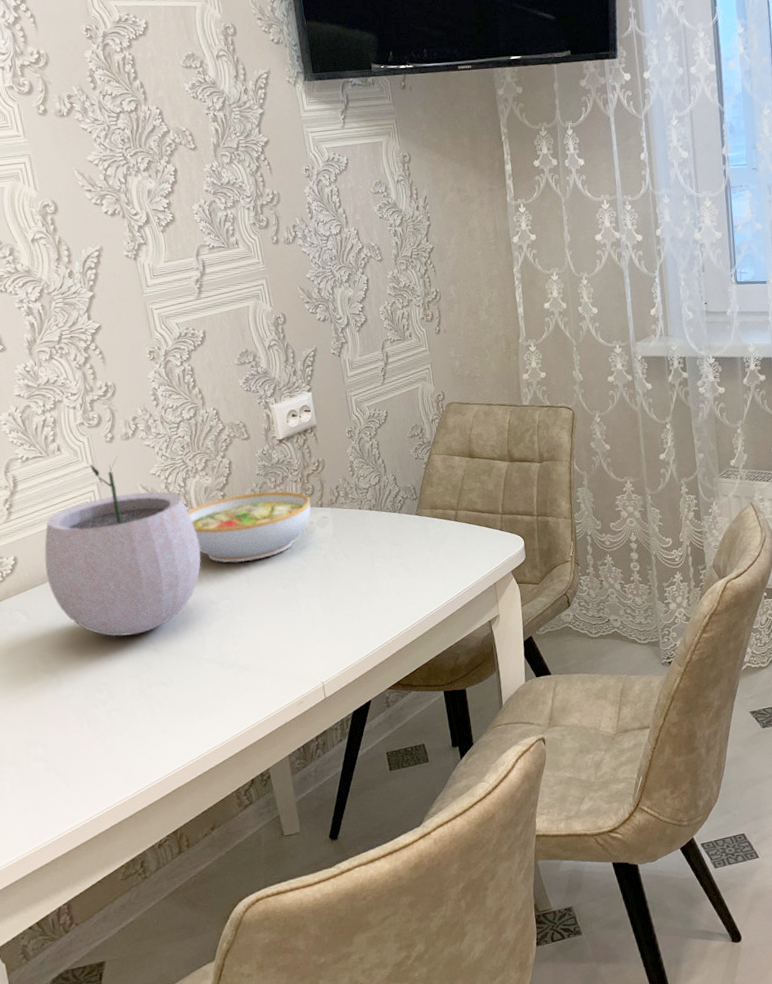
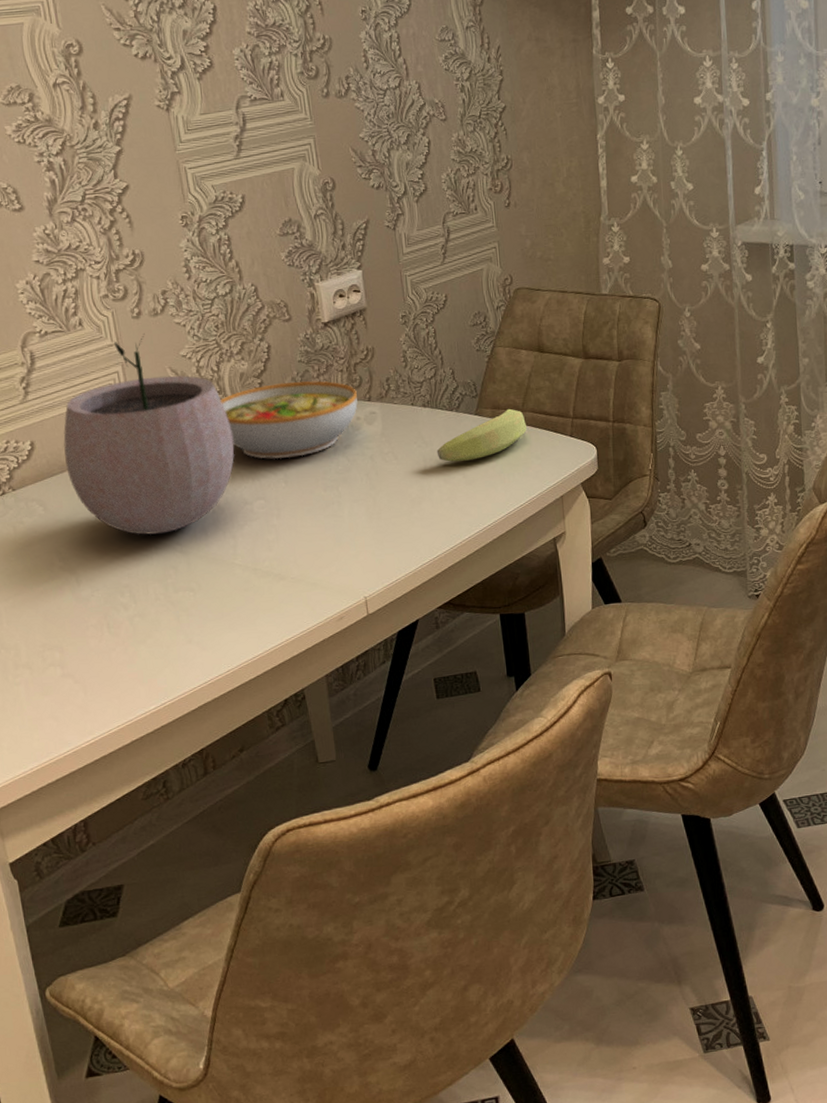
banana: none [382,508,462,558] -> present [436,408,527,462]

